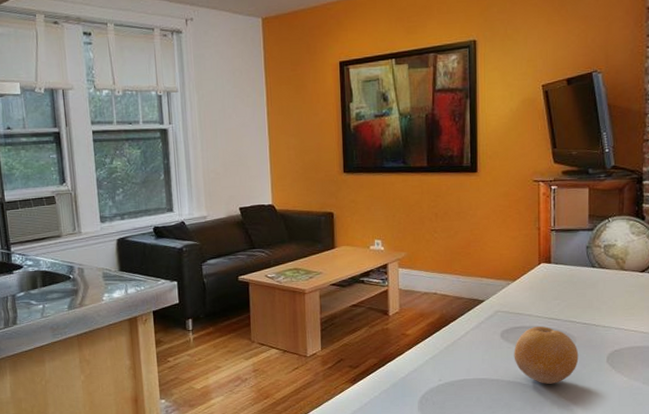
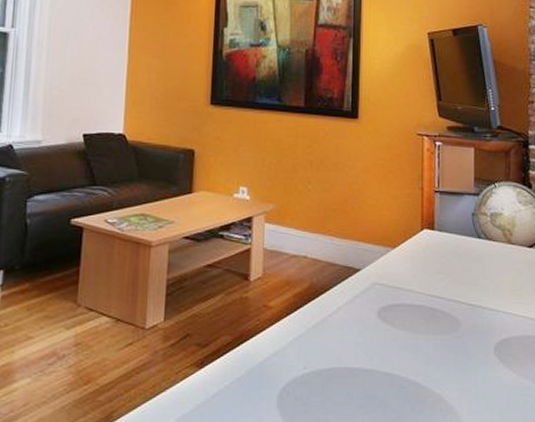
fruit: present [514,326,579,384] -> none [391,305,464,378]

